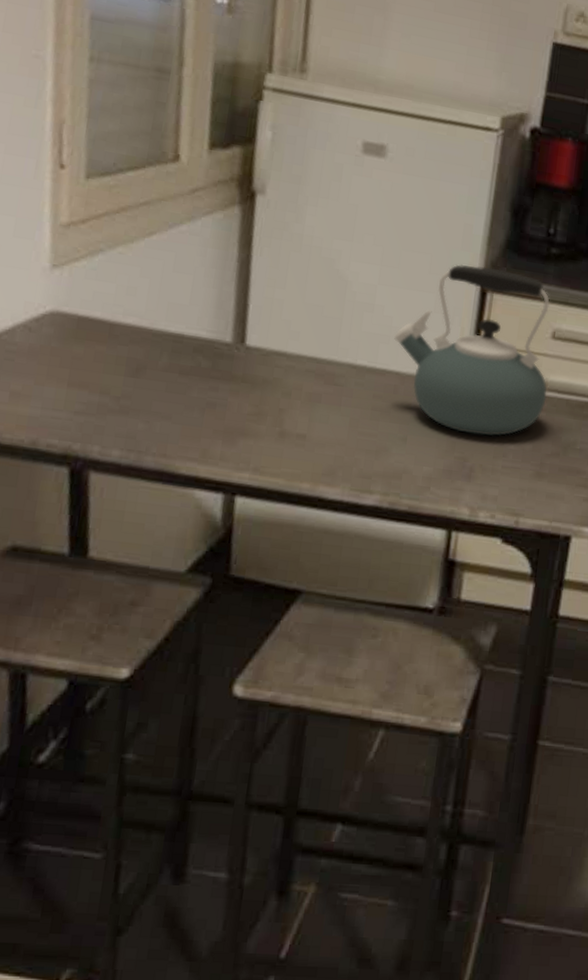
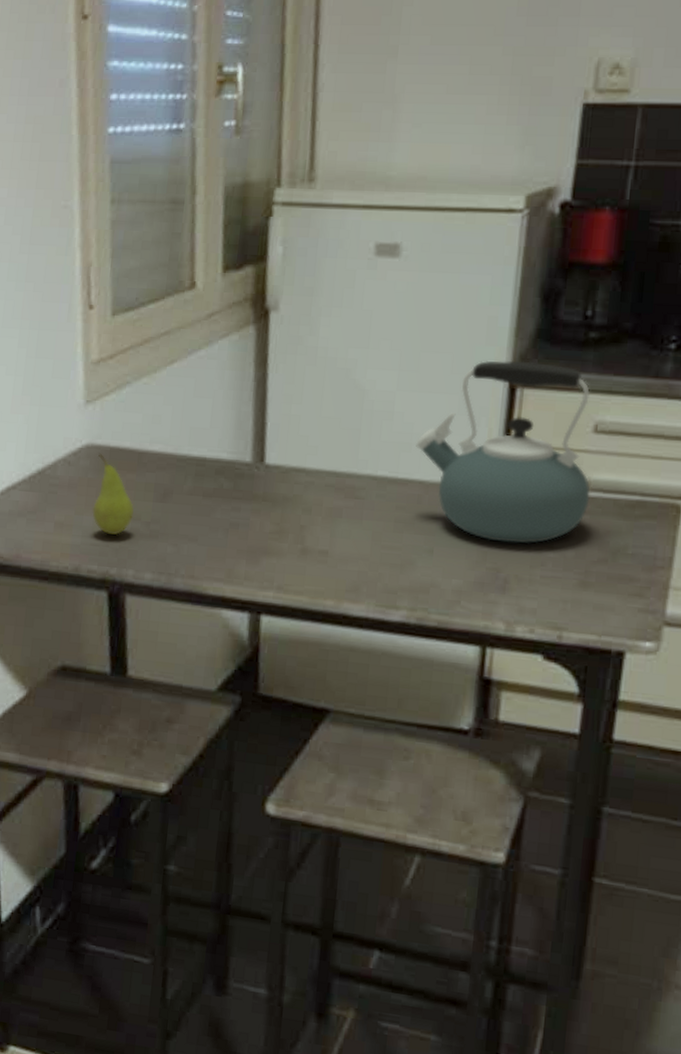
fruit: none [55,321,103,409] -> present [92,453,134,535]

